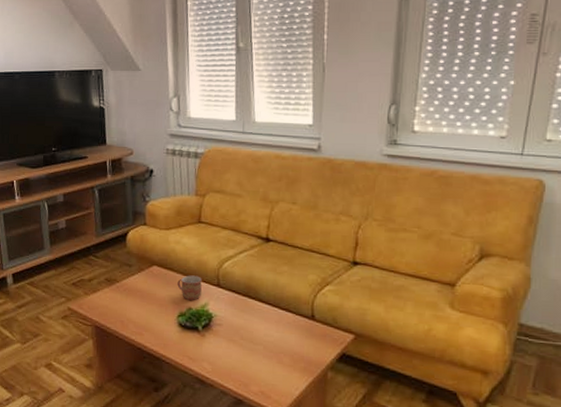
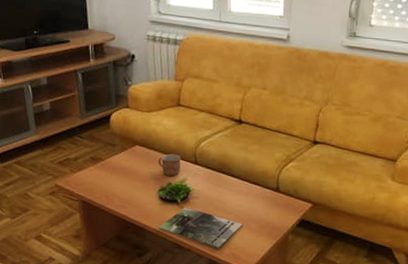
magazine: none [177,336,273,385] -> present [158,207,243,248]

